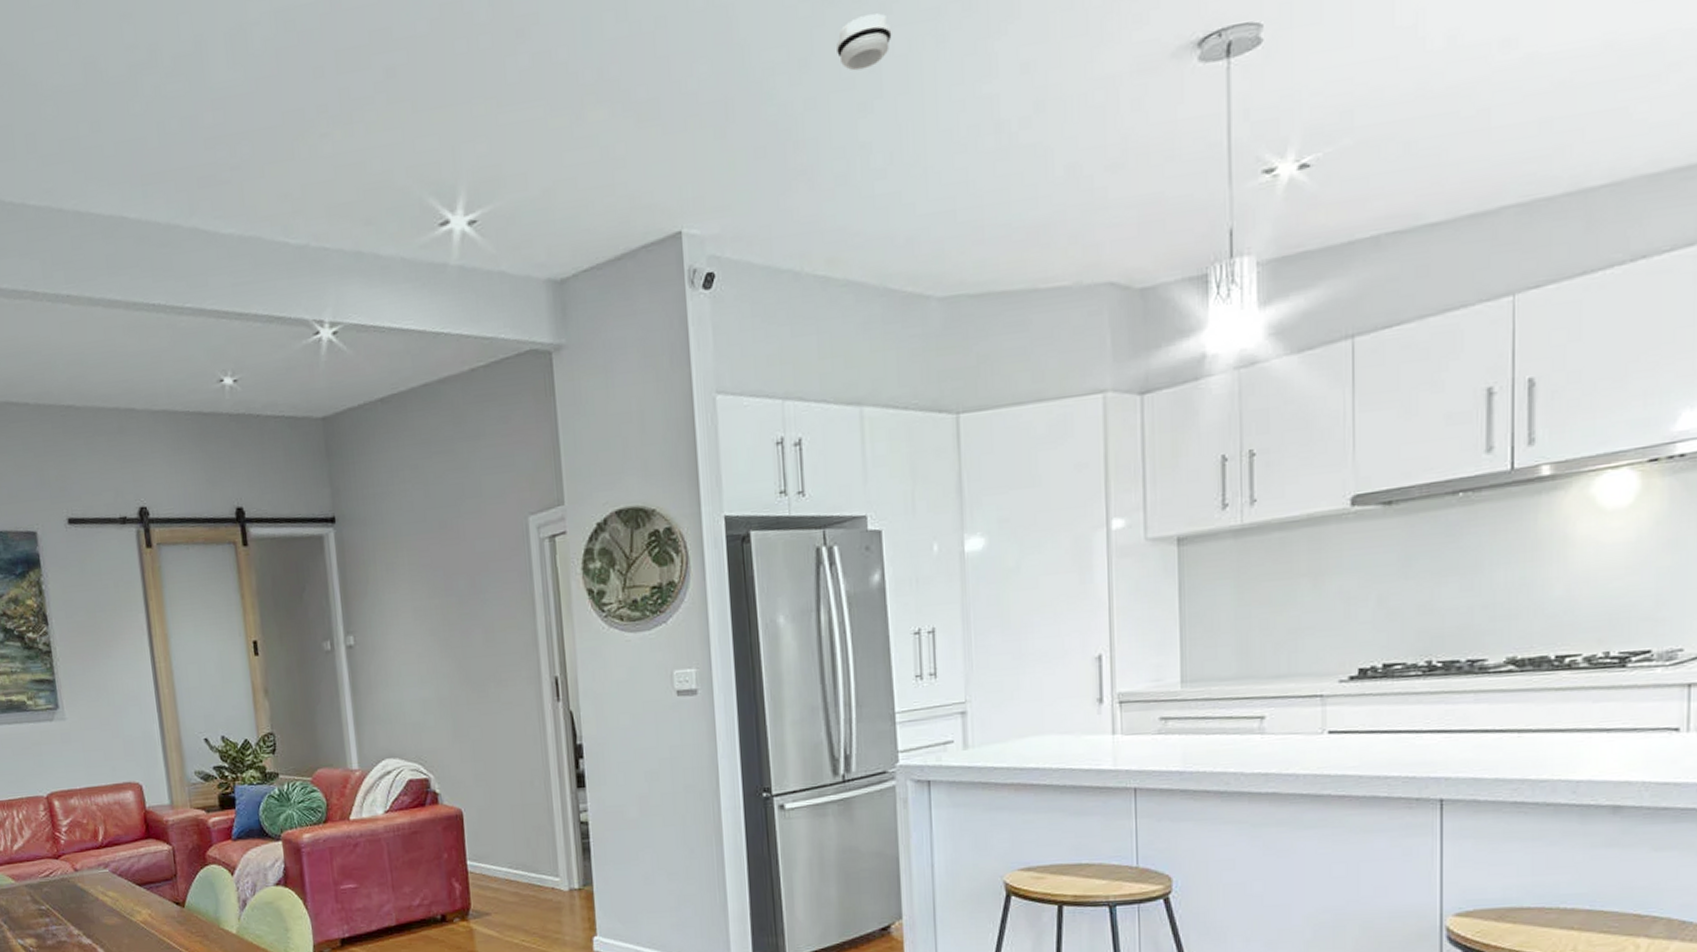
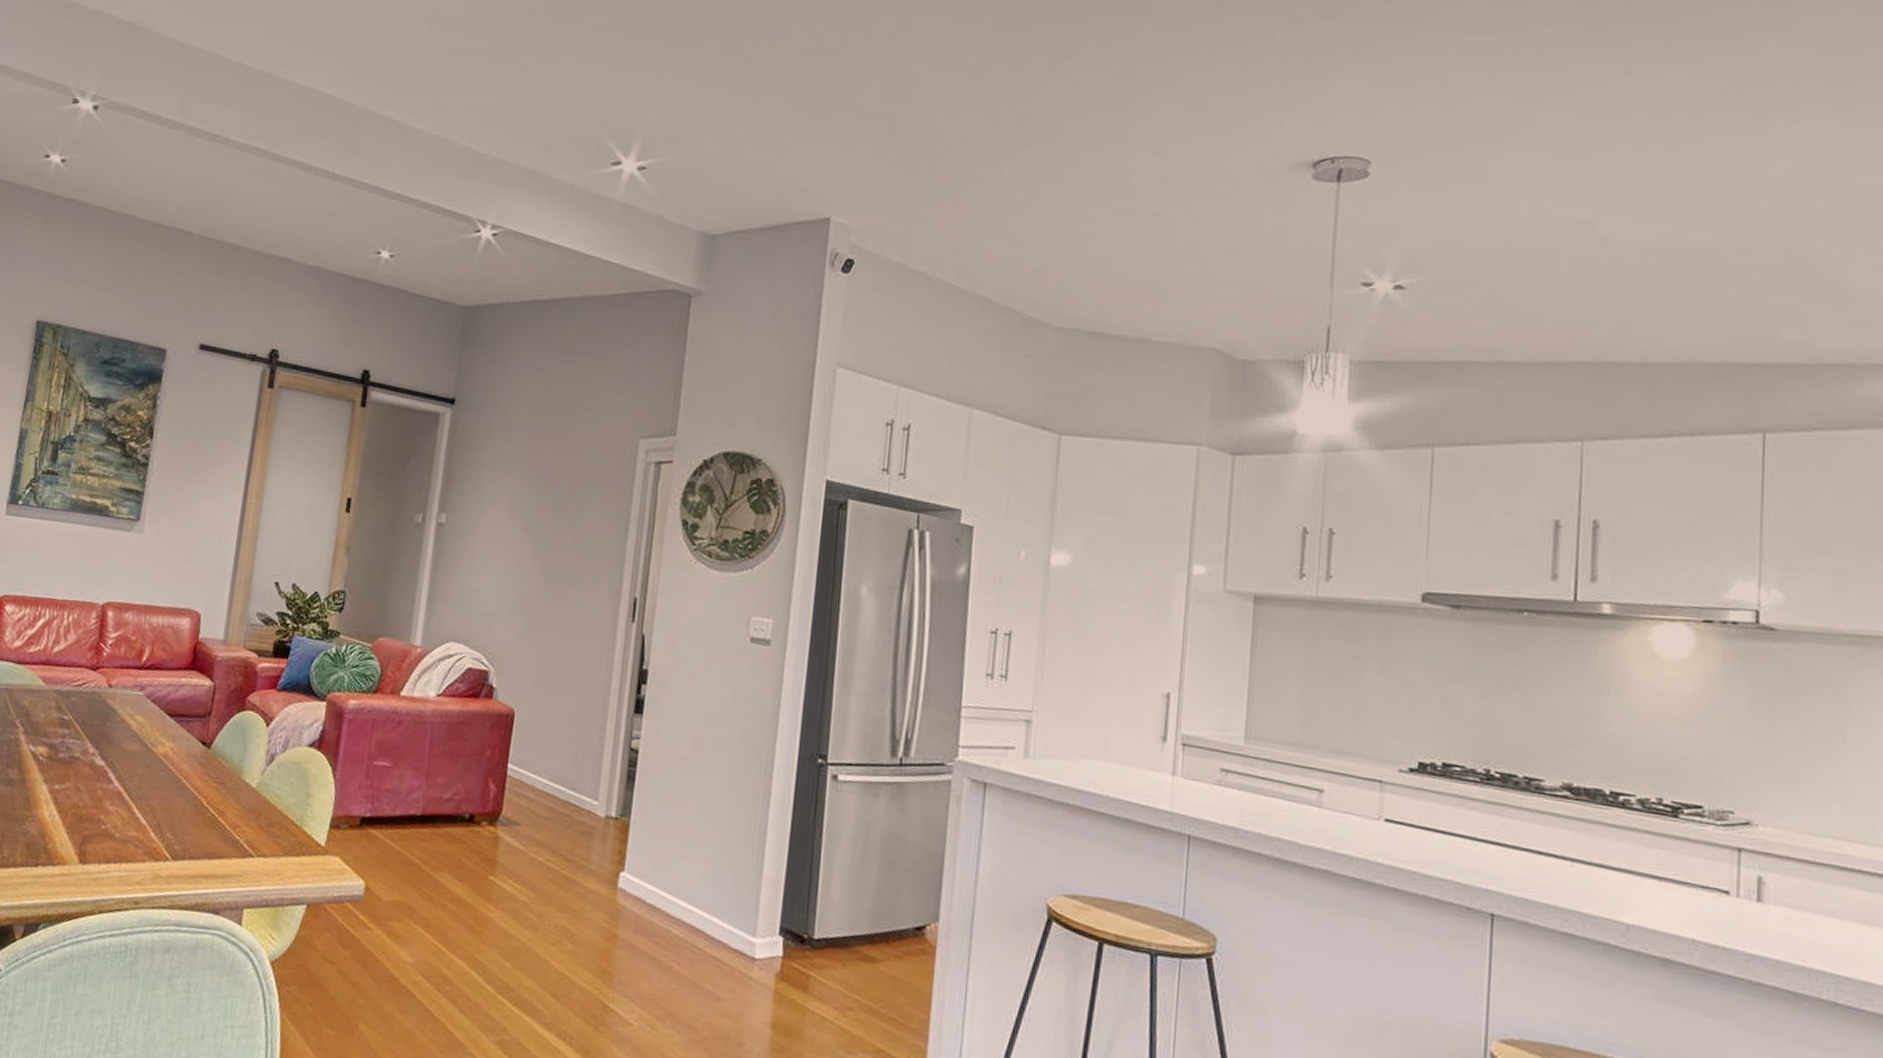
smoke detector: present [837,13,892,71] -> none [994,76,1045,120]

